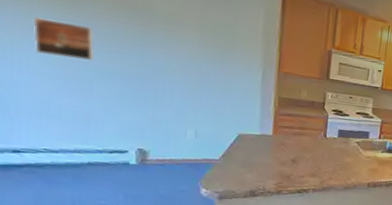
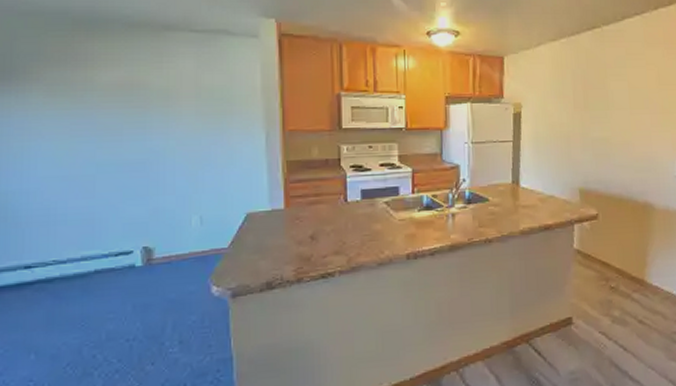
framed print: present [34,17,94,60] -> none [40,118,95,157]

